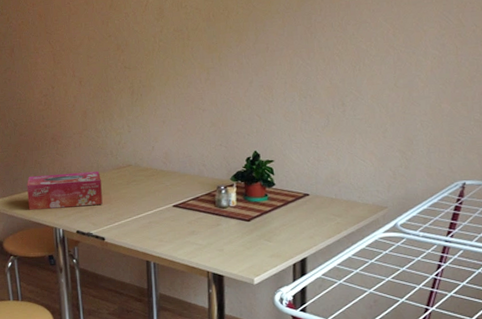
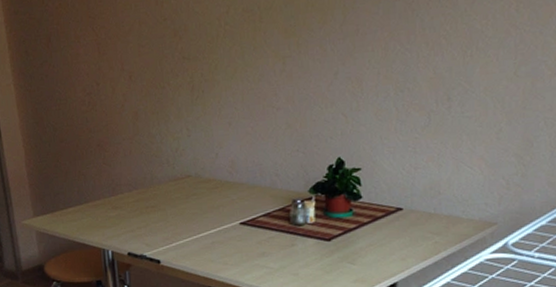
tissue box: present [27,171,103,210] -> none [69,183,158,229]

